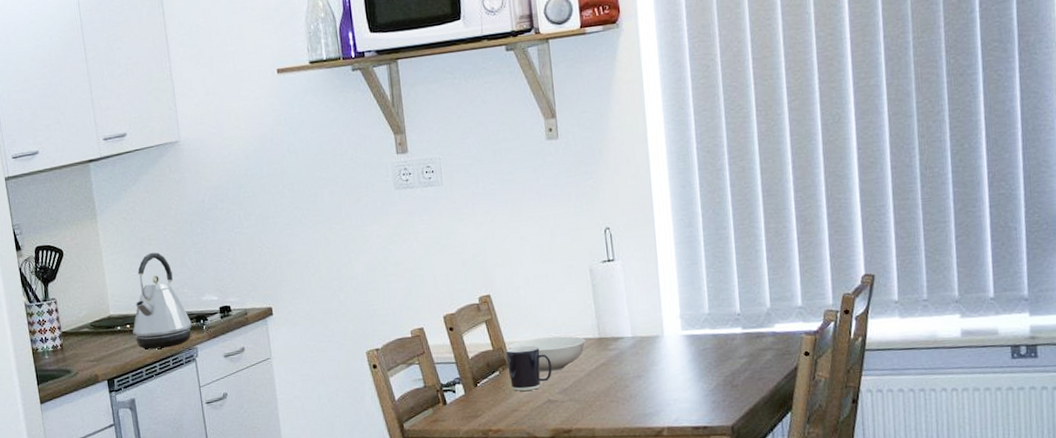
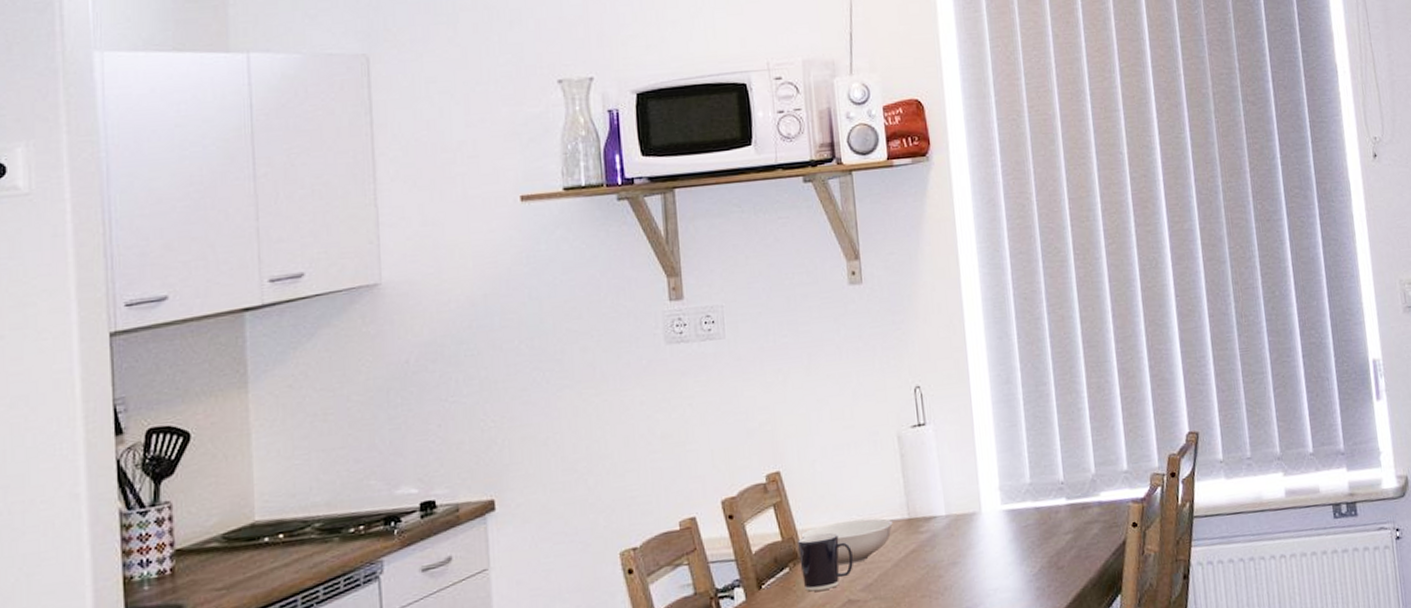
kettle: present [132,252,192,350] -> none [287,431,378,568]

